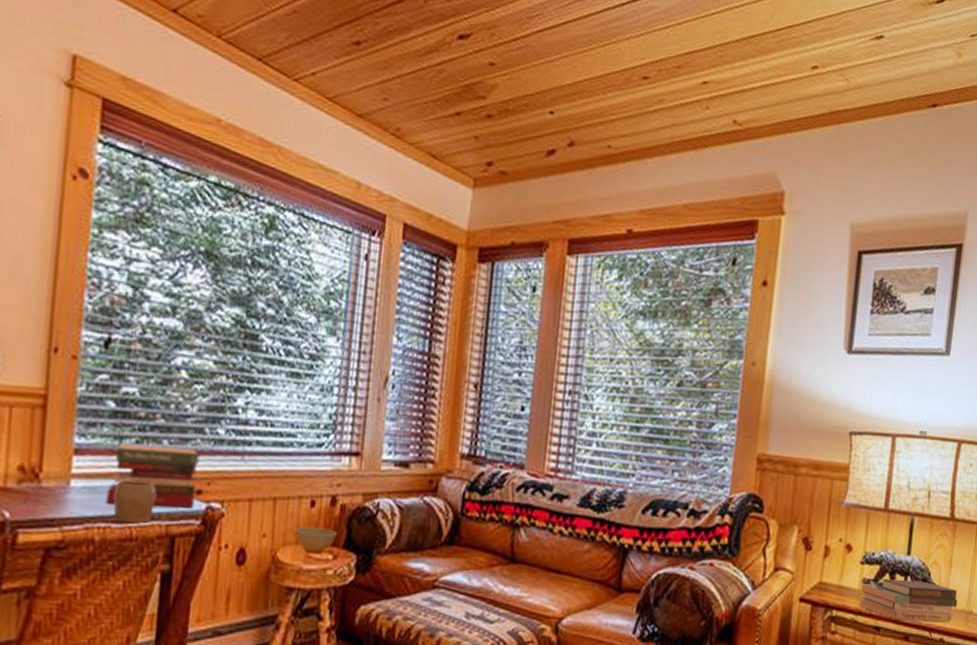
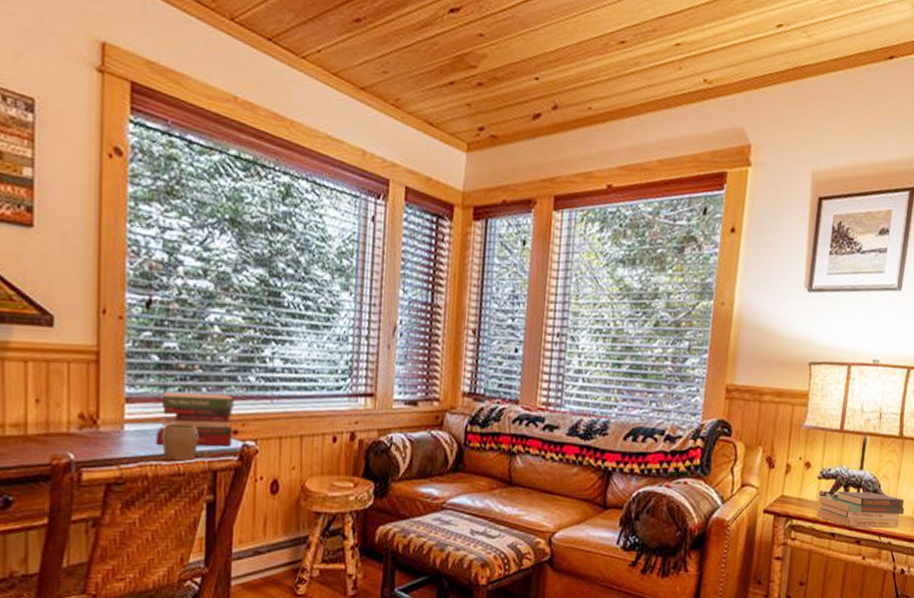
bowl: present [293,527,337,555] -> none [319,460,356,484]

